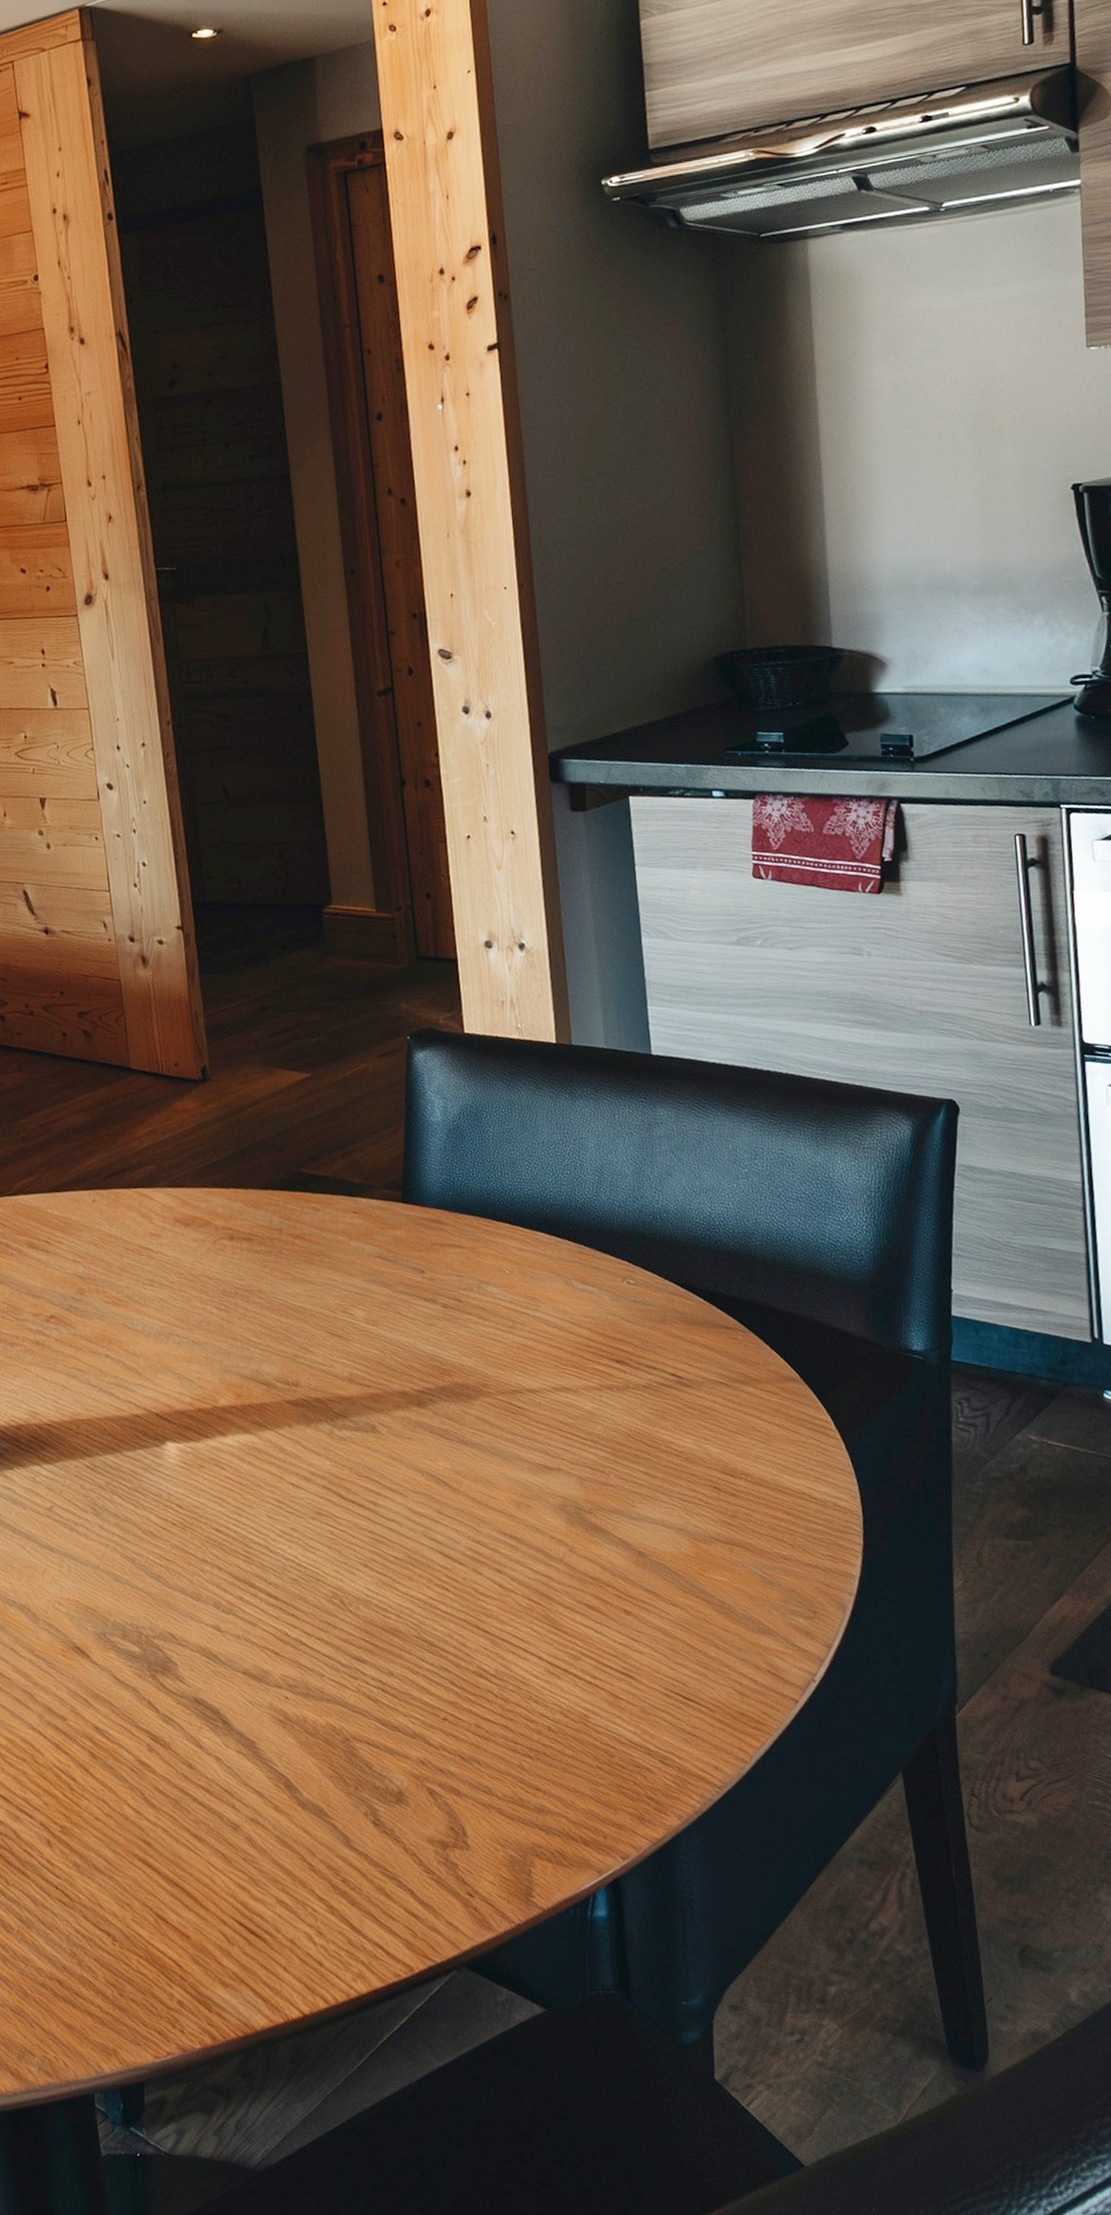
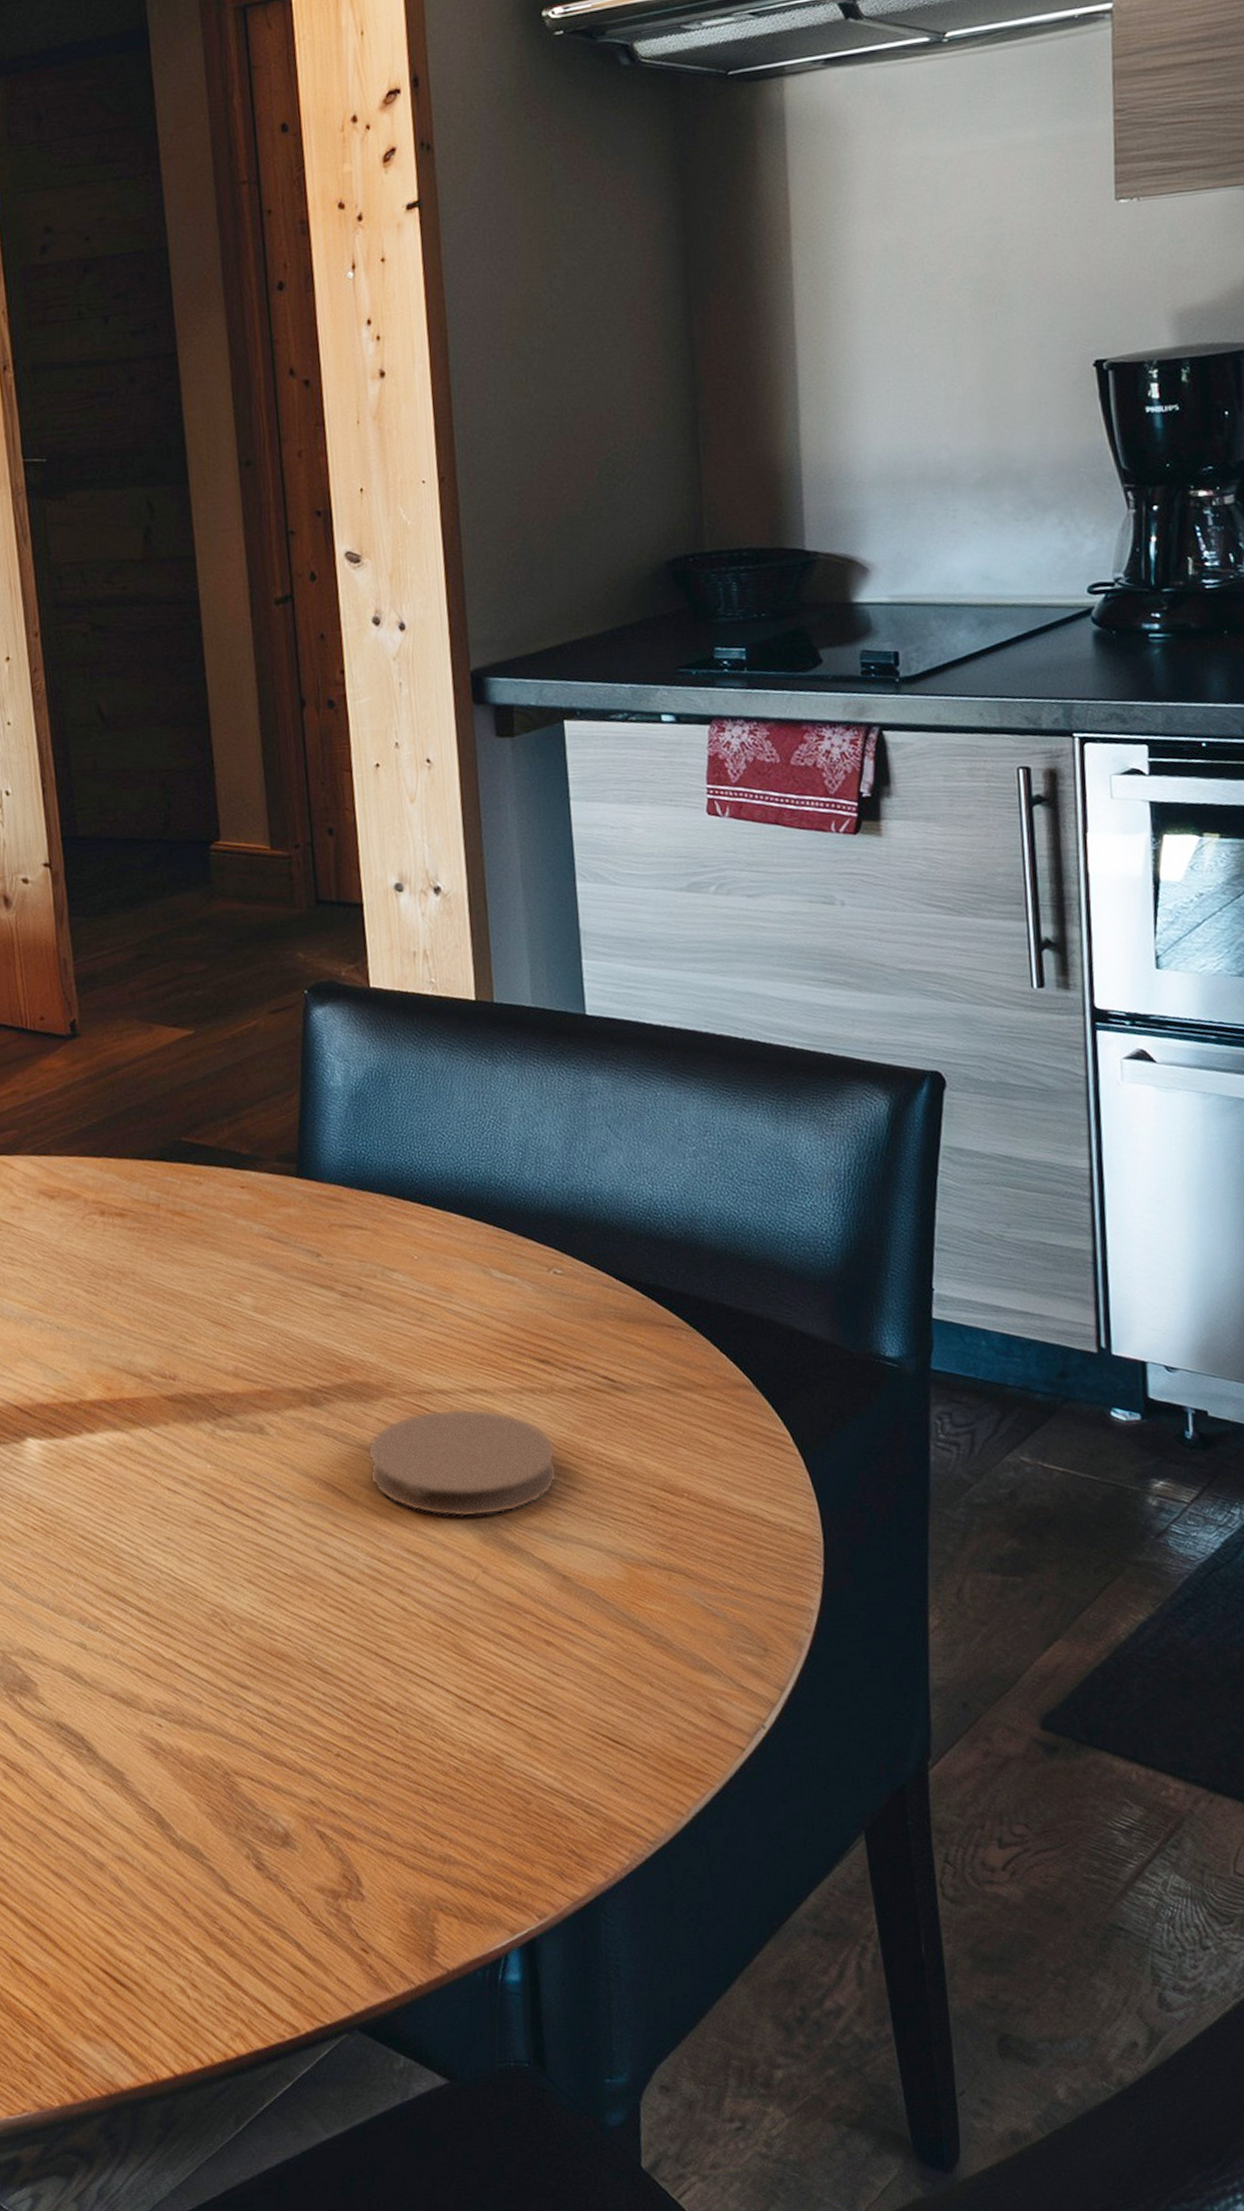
coaster: none [467,1405,634,1503] -> present [367,1408,558,1518]

